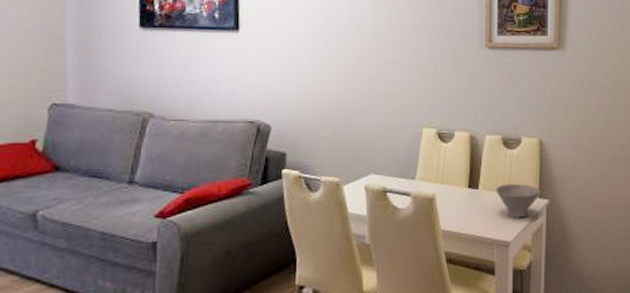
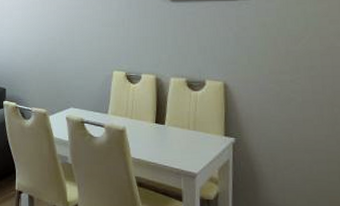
bowl: present [496,184,541,219] -> none [181,122,226,154]

